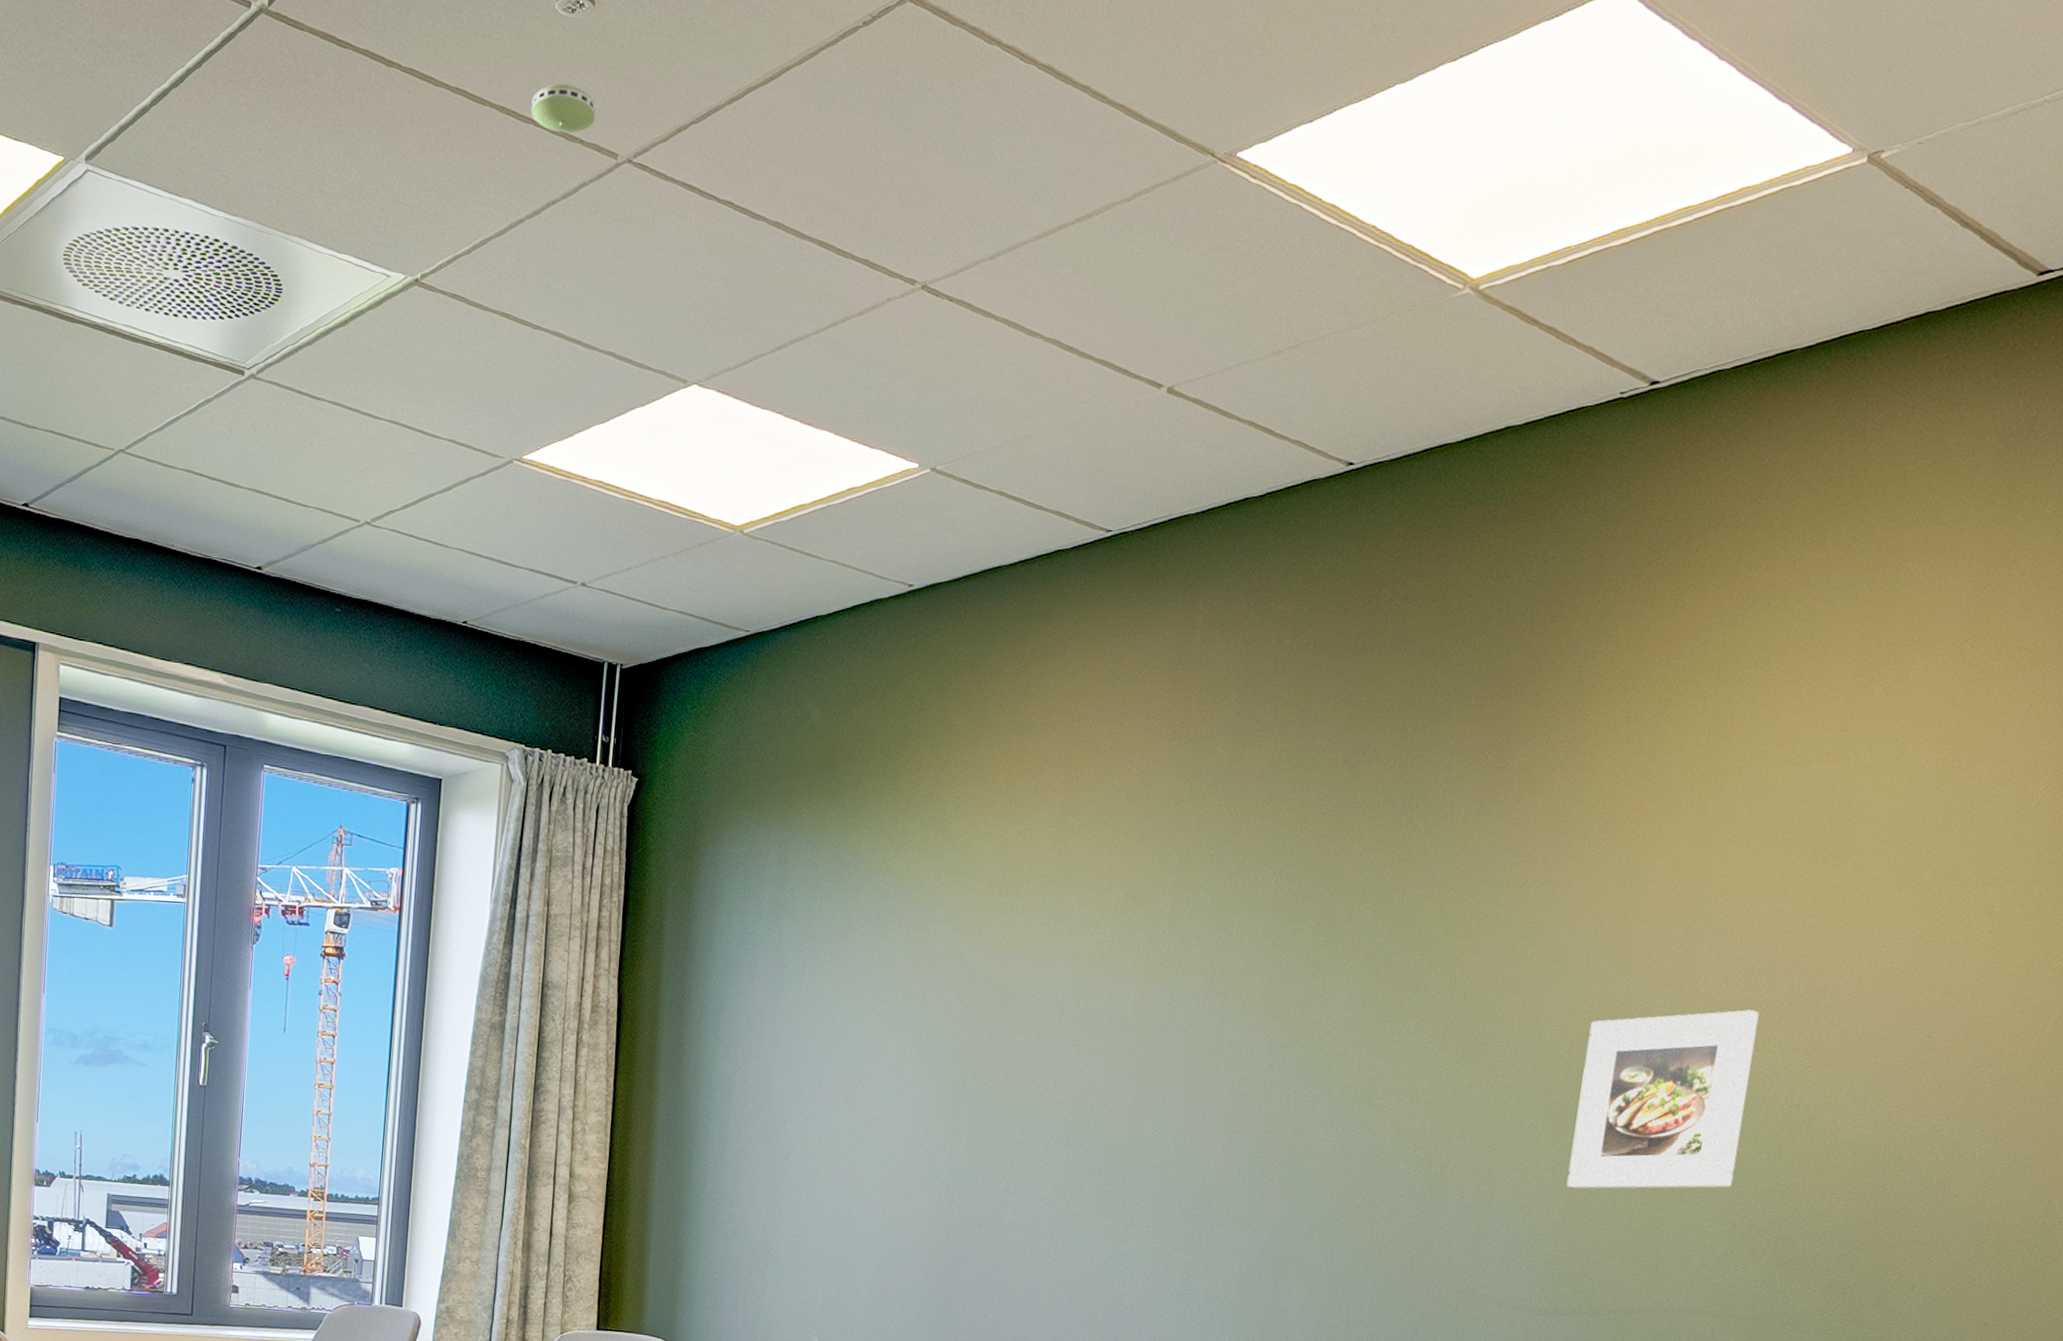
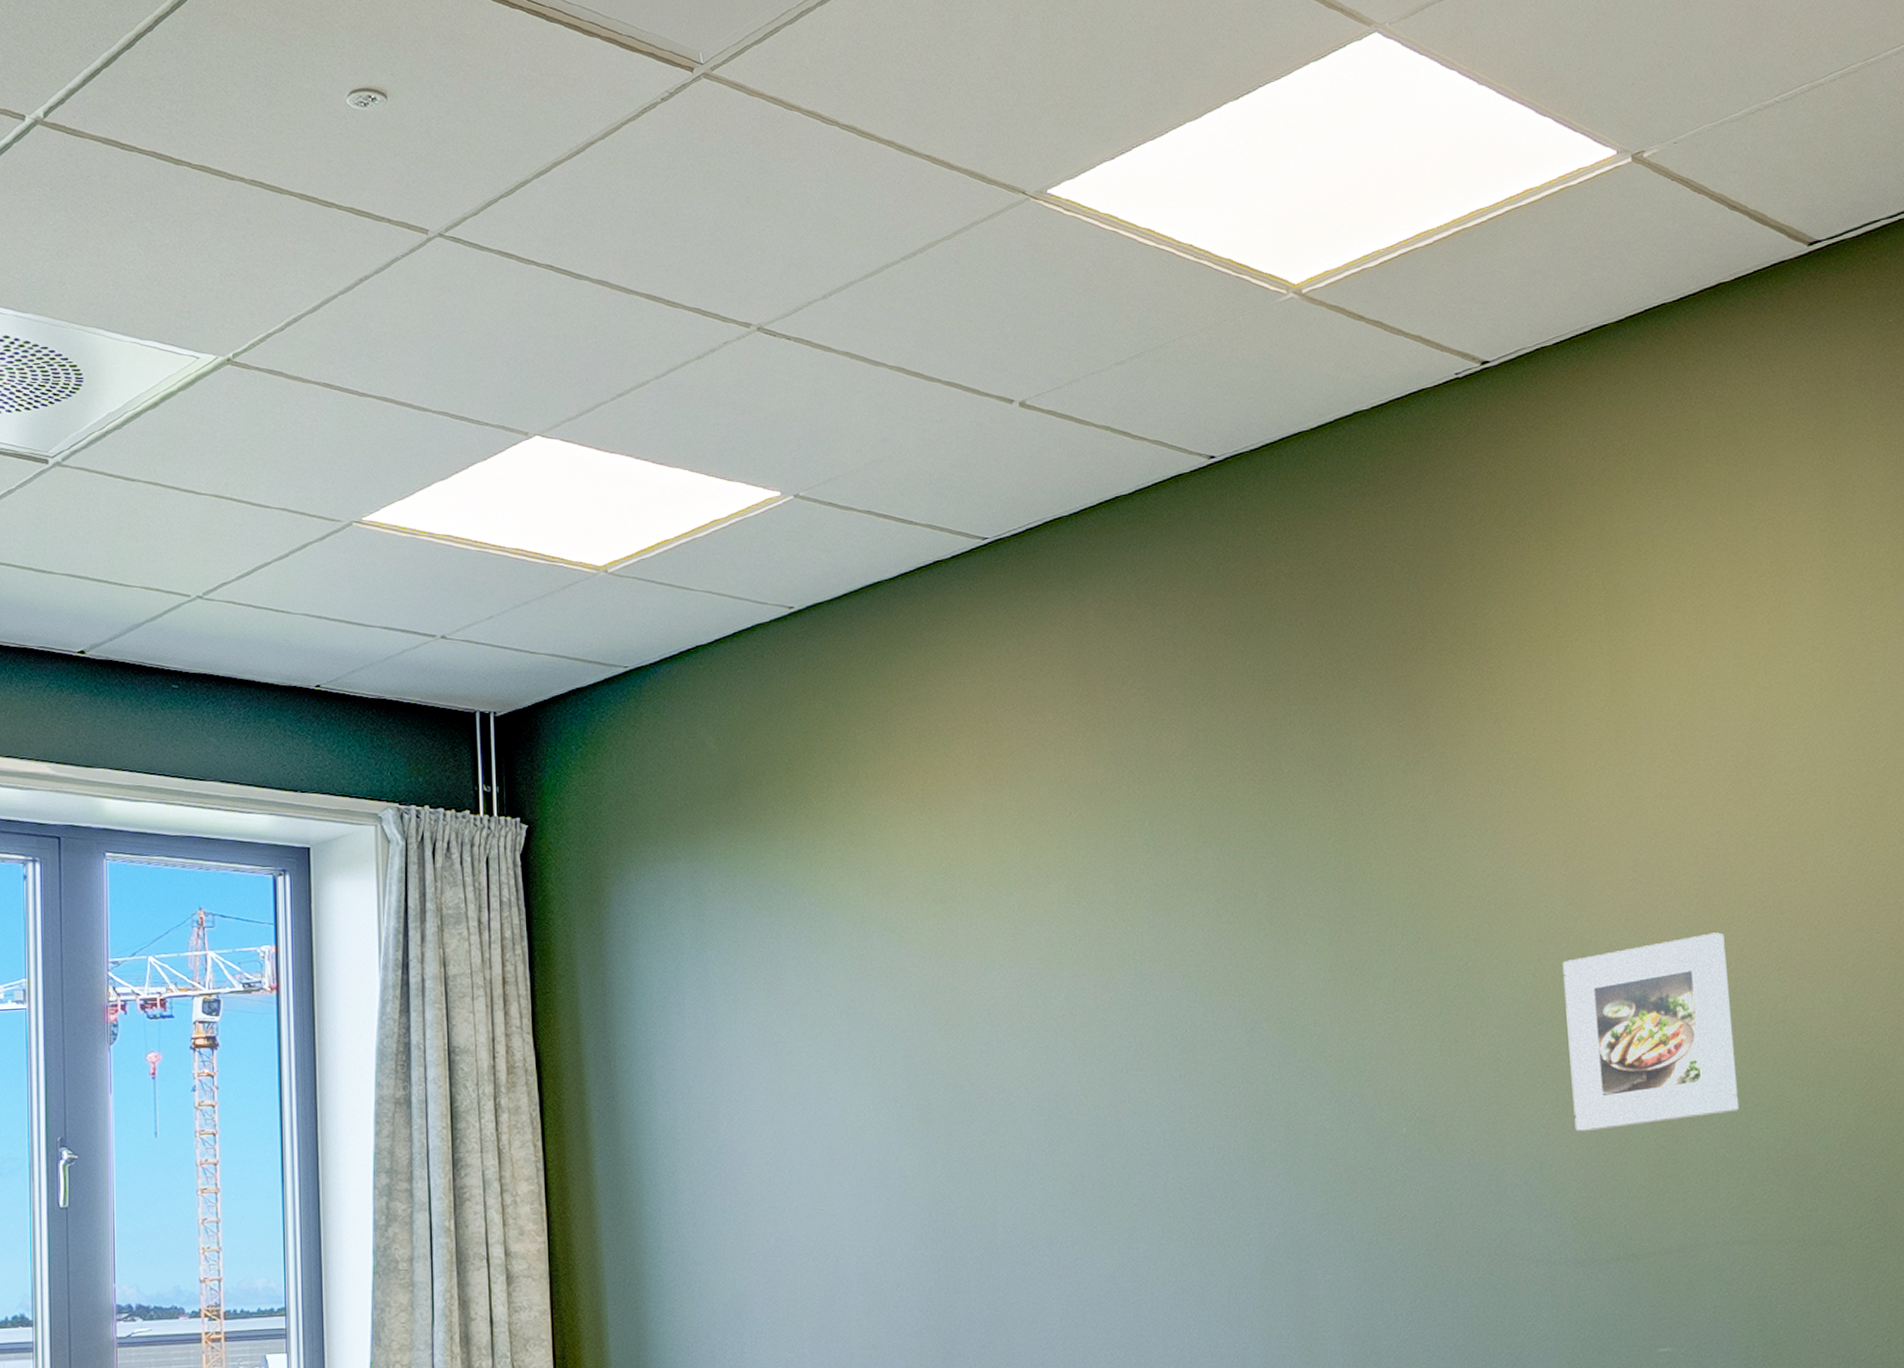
smoke detector: present [531,83,596,133] -> none [332,169,400,214]

